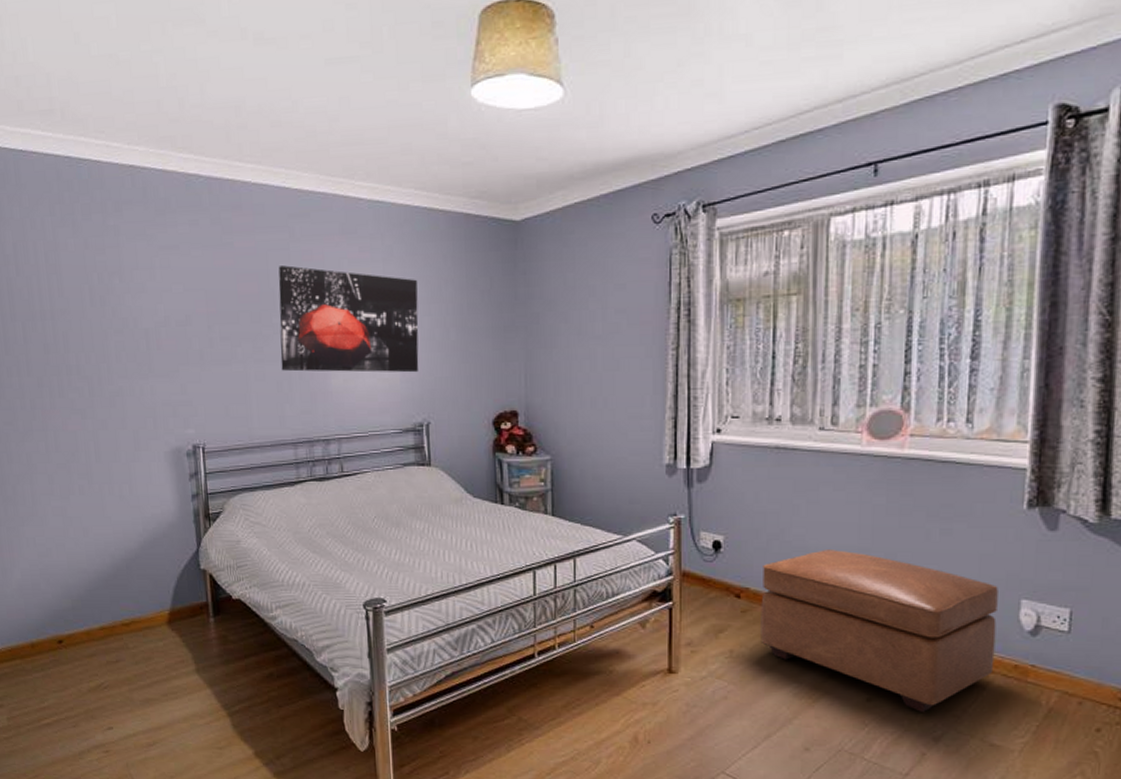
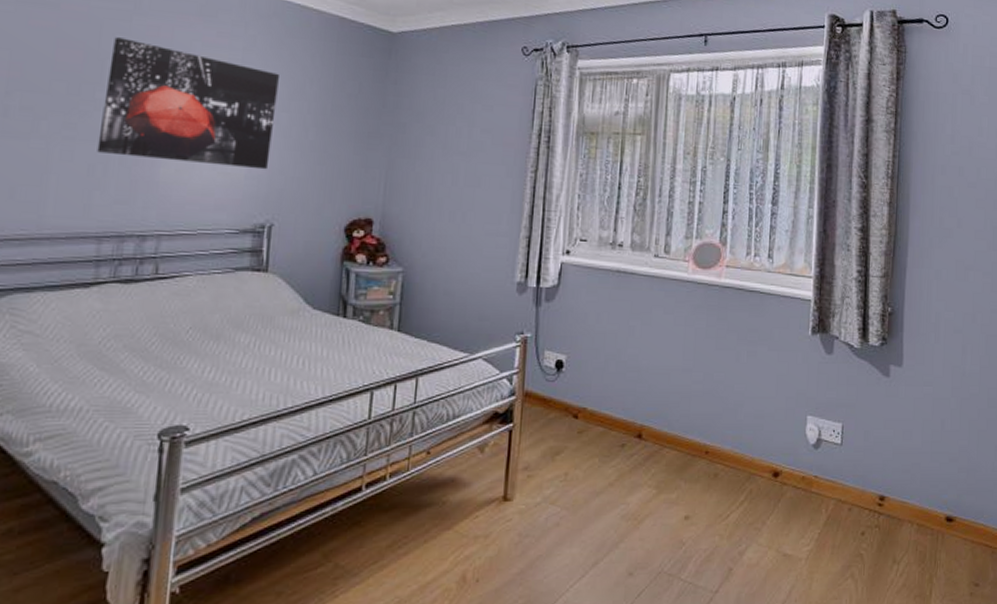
ottoman: present [760,550,998,712] -> none [594,370,791,527]

